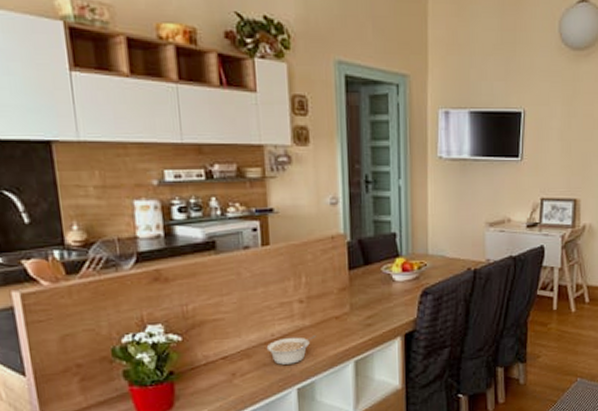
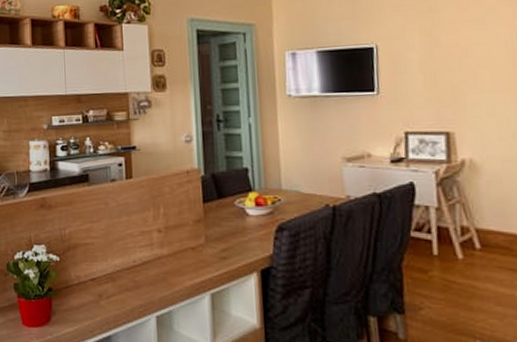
legume: present [266,336,317,365] -> none [128,265,174,291]

